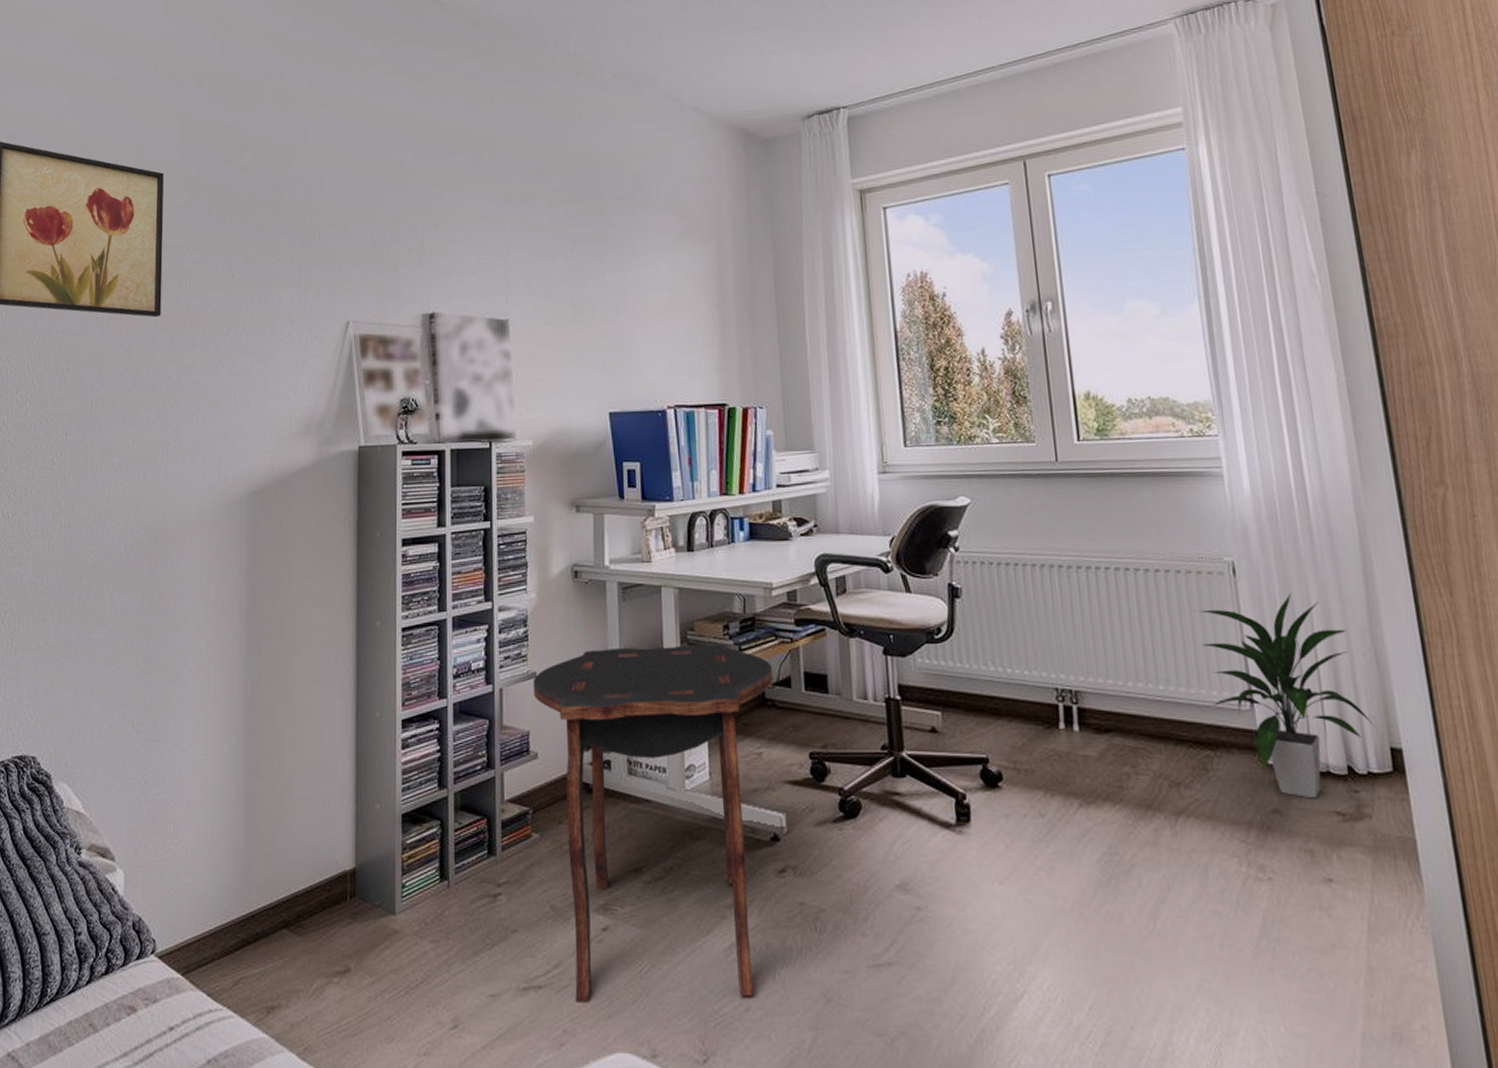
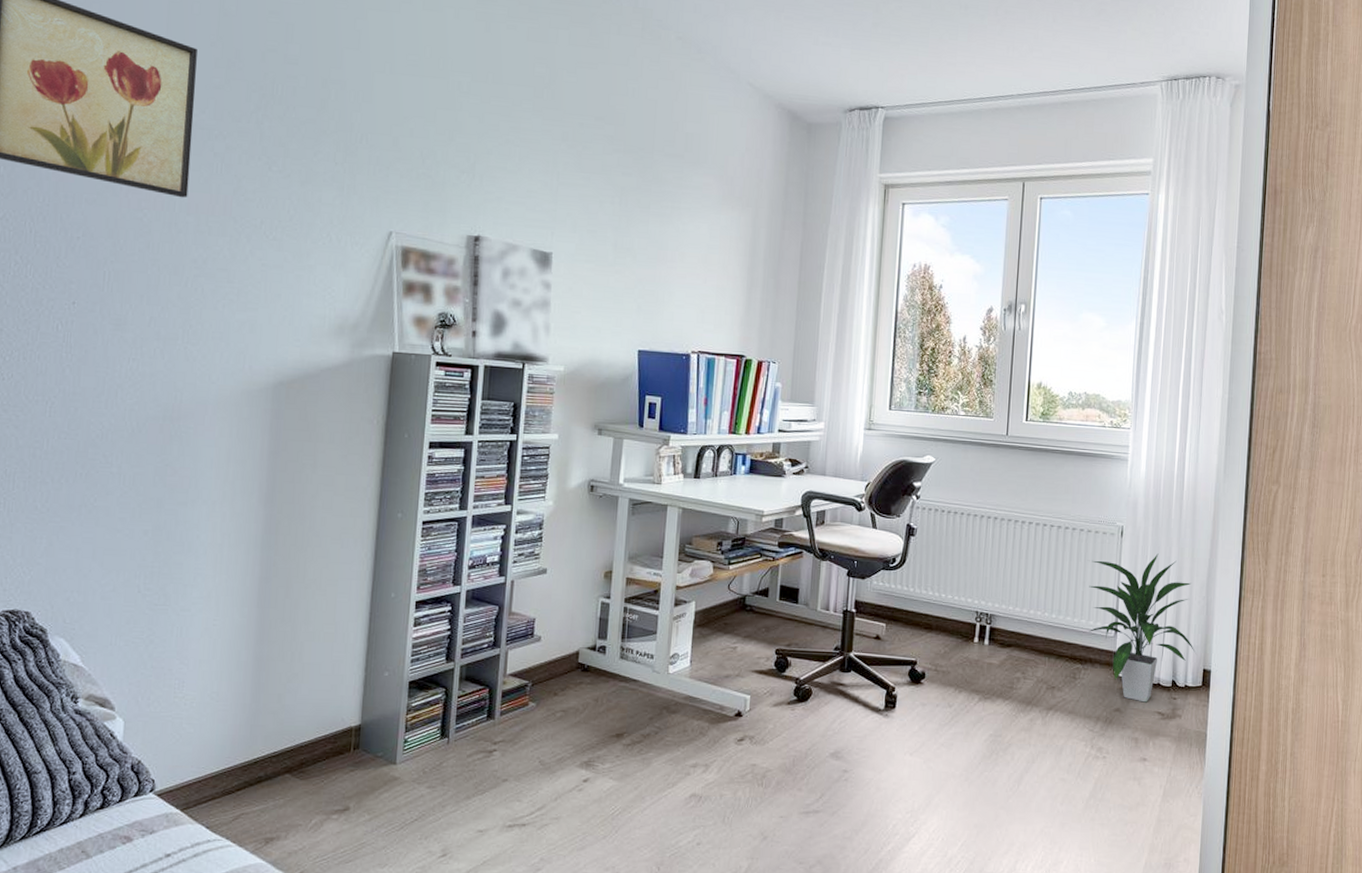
side table: present [533,644,773,1003] -> none [542,553,754,838]

